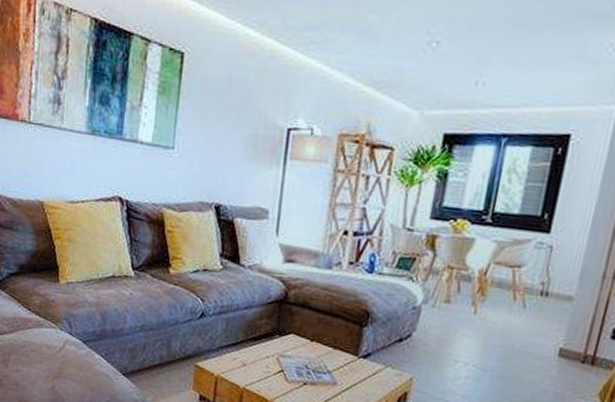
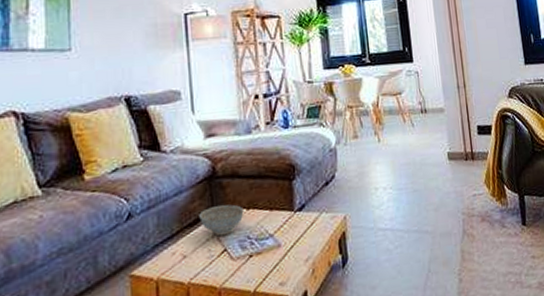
decorative bowl: none [263,328,308,359] -> present [199,204,244,237]

